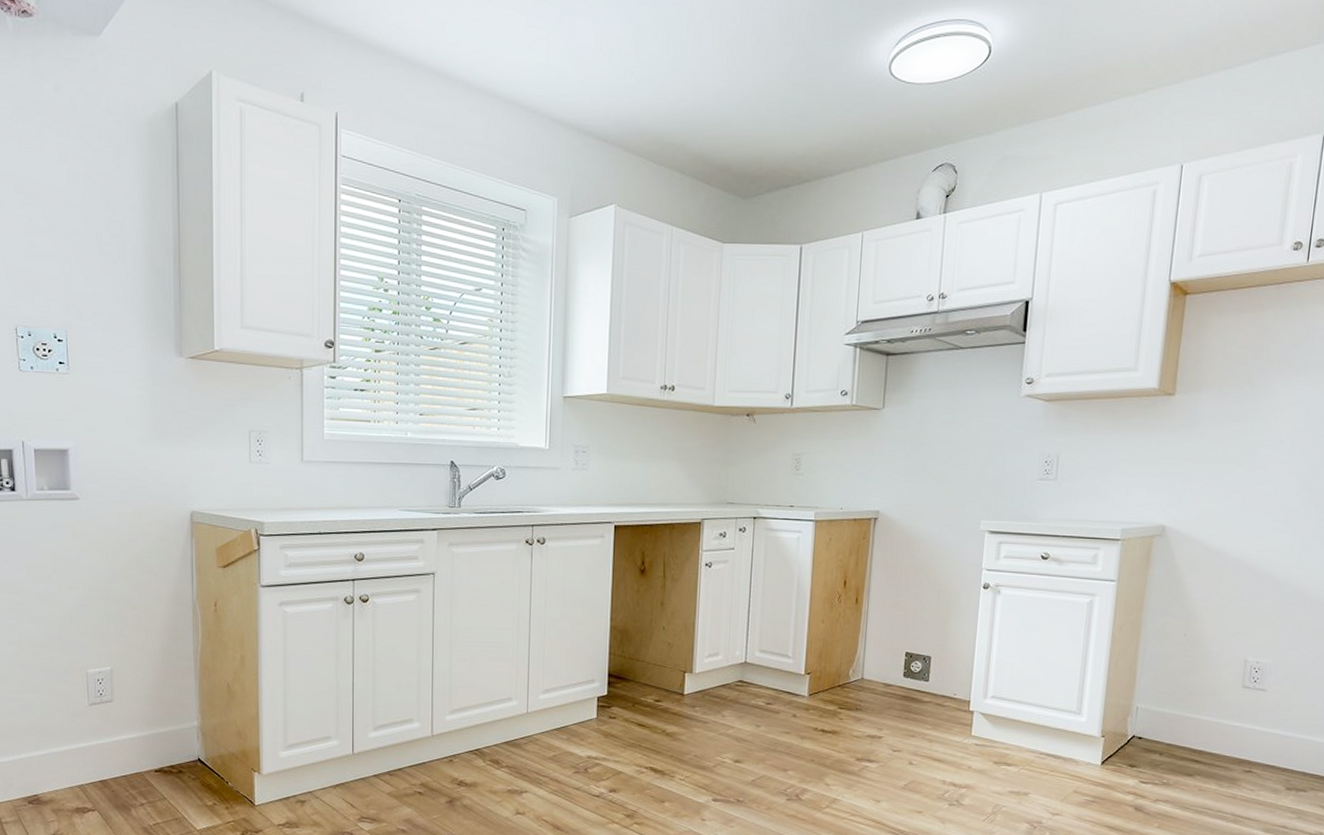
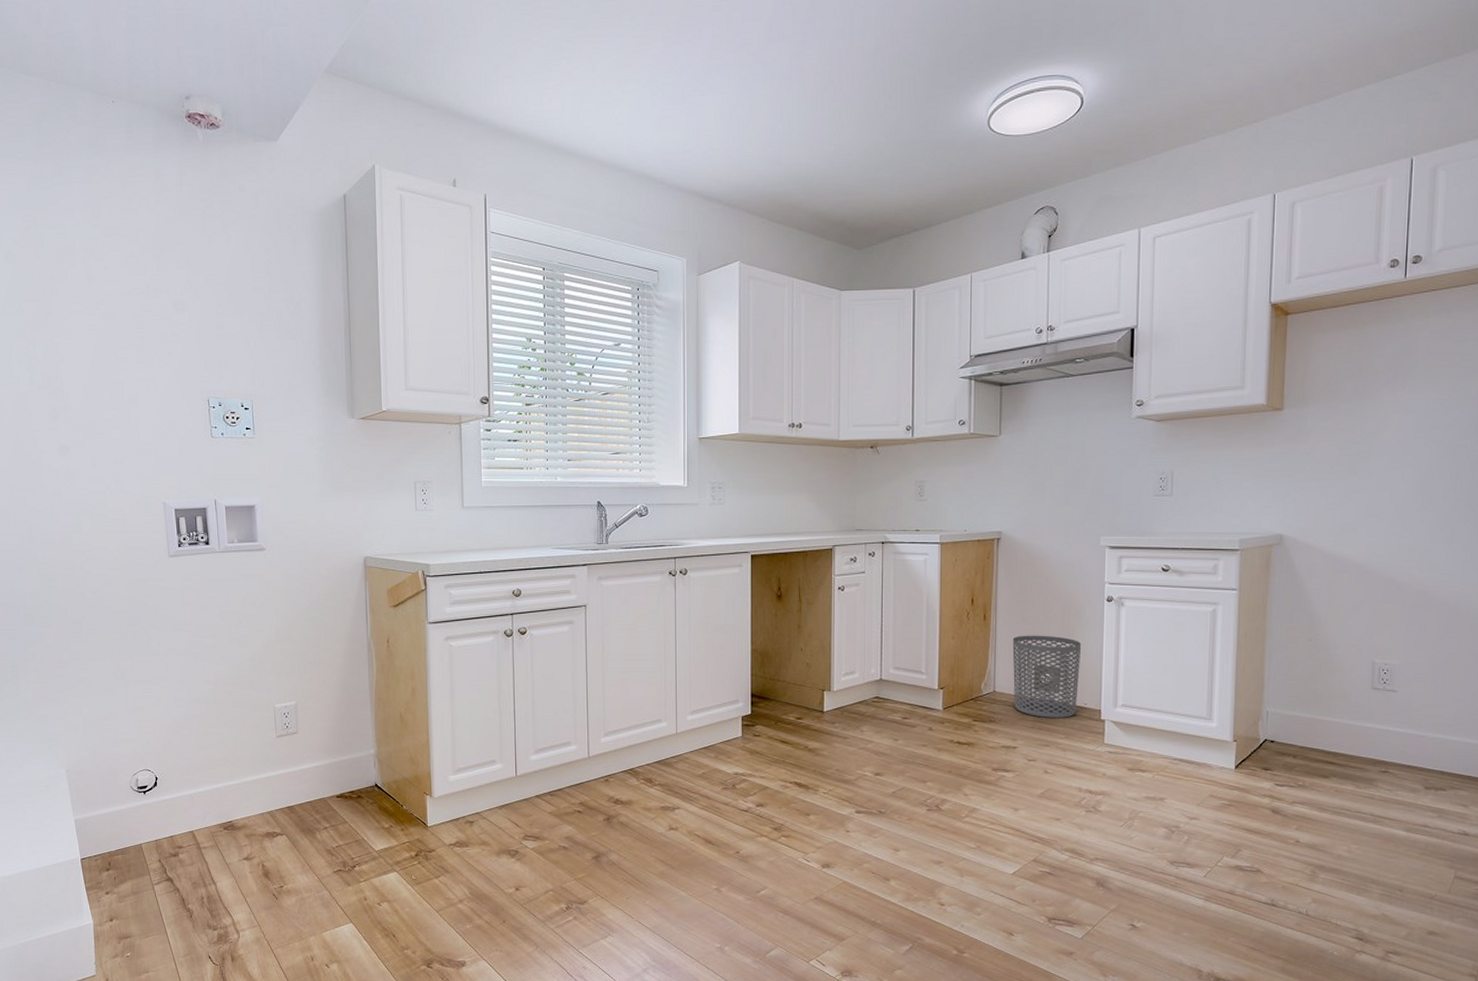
waste bin: none [882,620,955,708] -> present [1012,635,1082,718]

